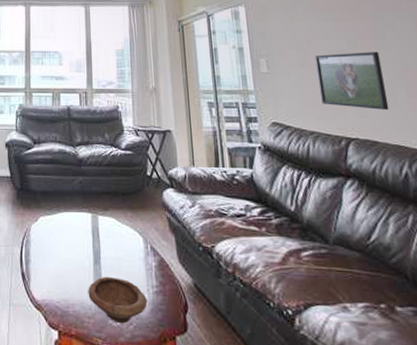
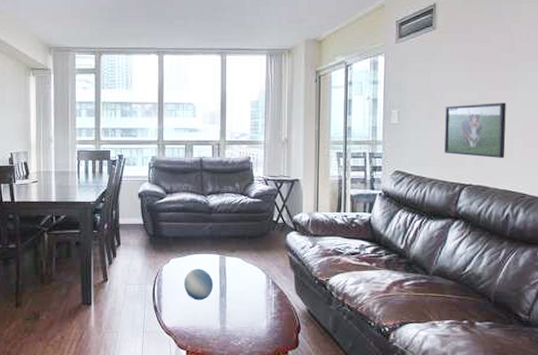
decorative ball: none [53,229,87,268] -> present [183,269,214,301]
bowl: present [88,276,148,324] -> none [214,306,266,343]

